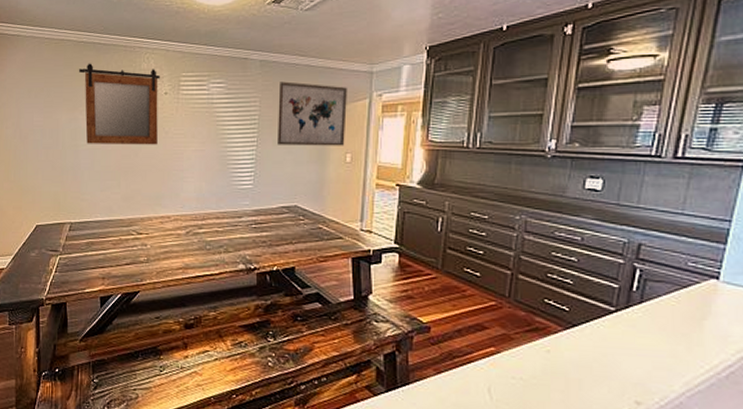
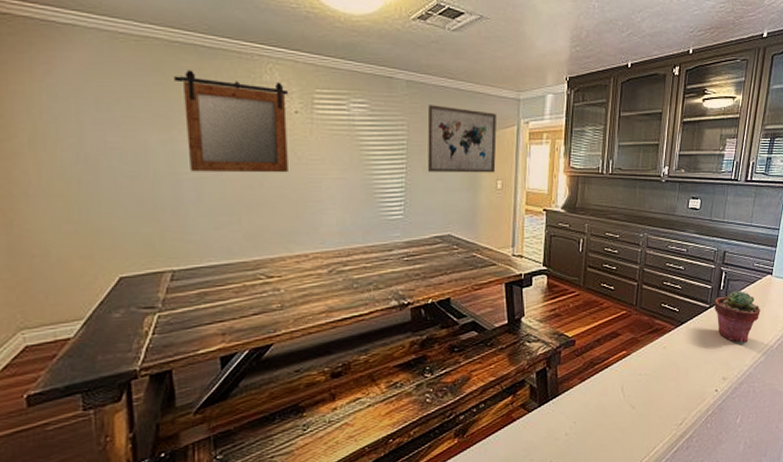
potted succulent: none [623,293,698,364] -> present [714,290,760,344]

